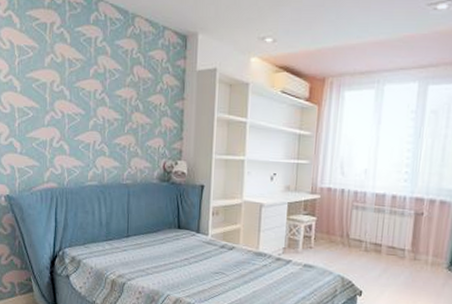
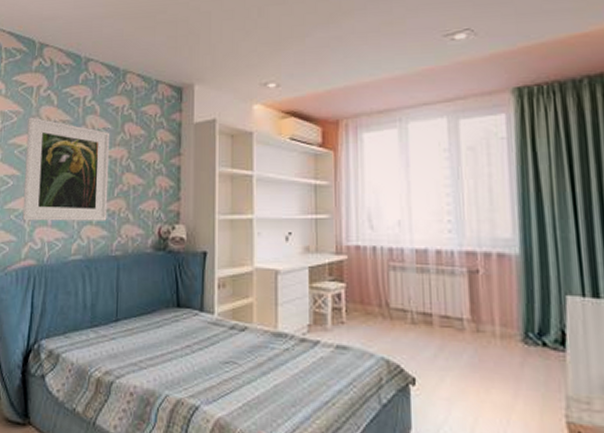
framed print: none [43,53,121,154] -> present [22,117,110,221]

